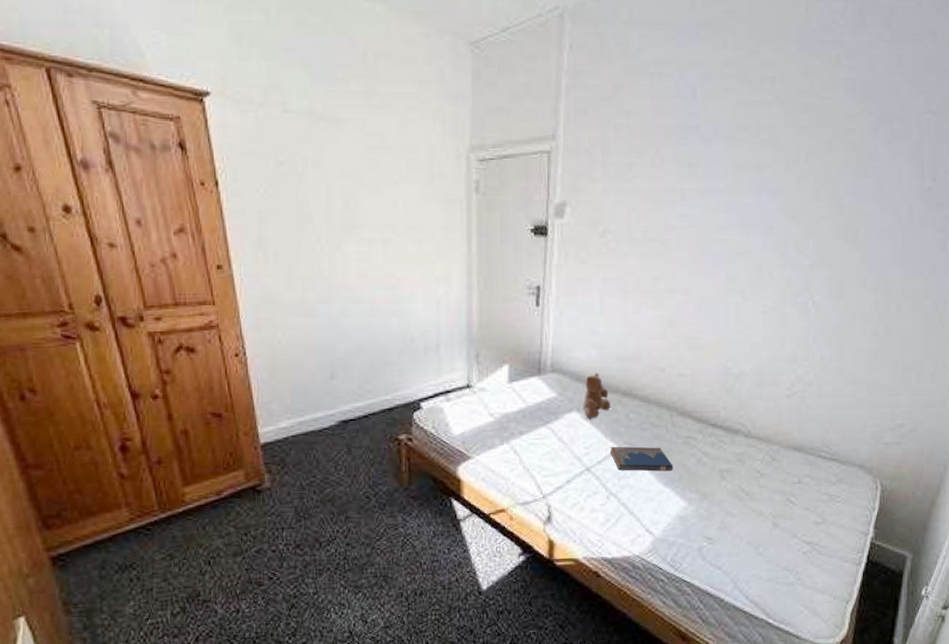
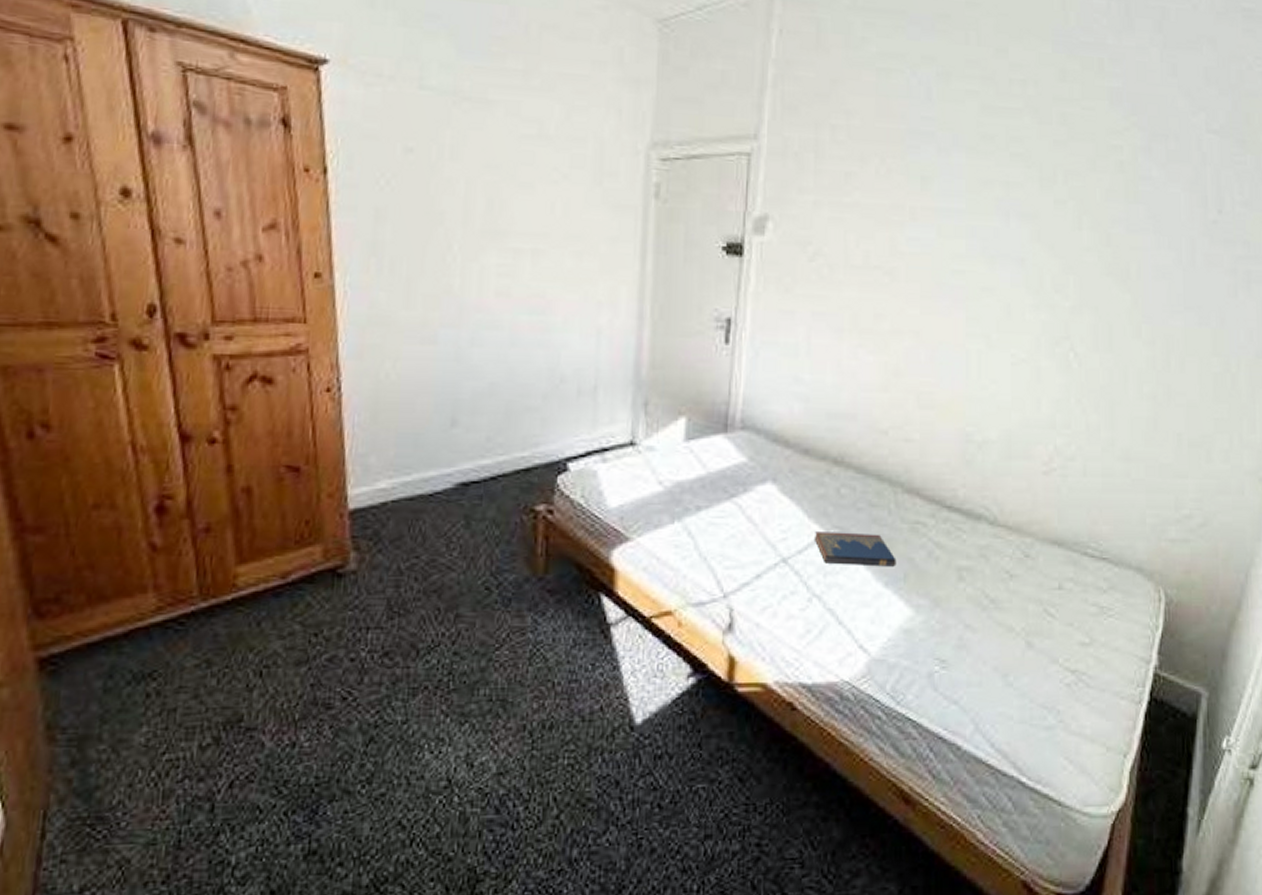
teddy bear: present [582,373,610,418] -> none [779,433,816,492]

